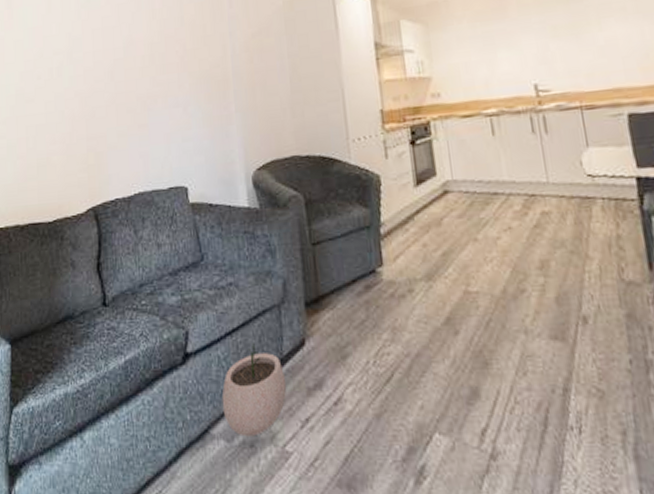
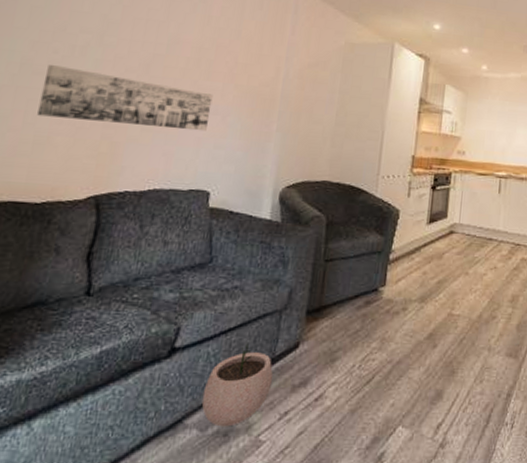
wall art: none [35,87,173,140] -> present [37,64,213,132]

